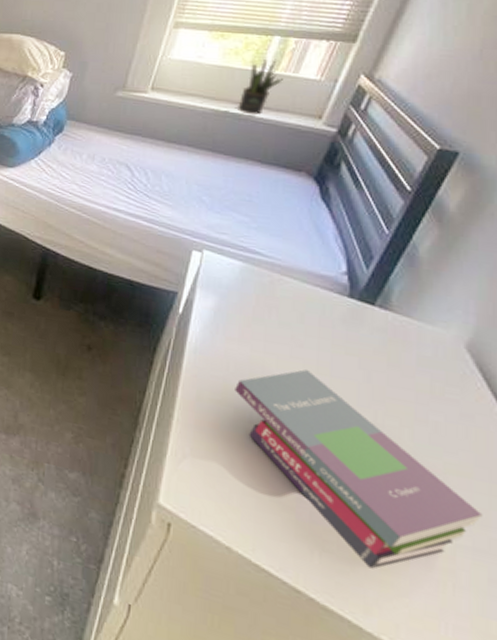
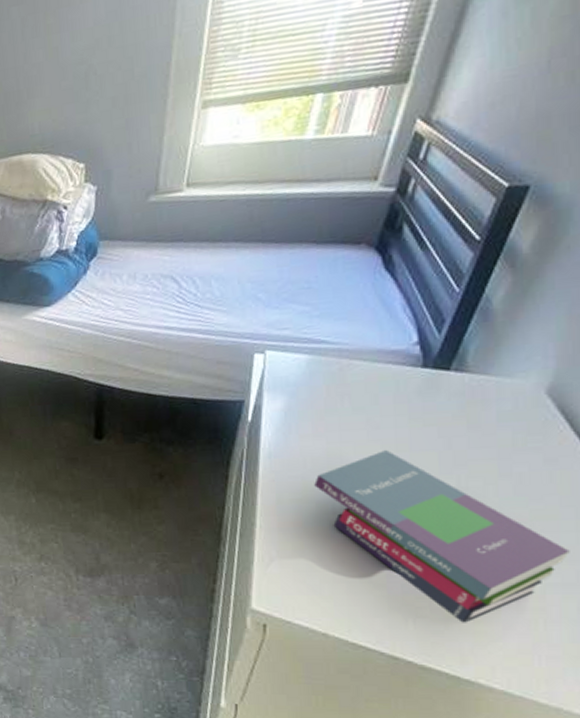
potted plant: present [236,58,283,116] -> none [282,121,331,193]

